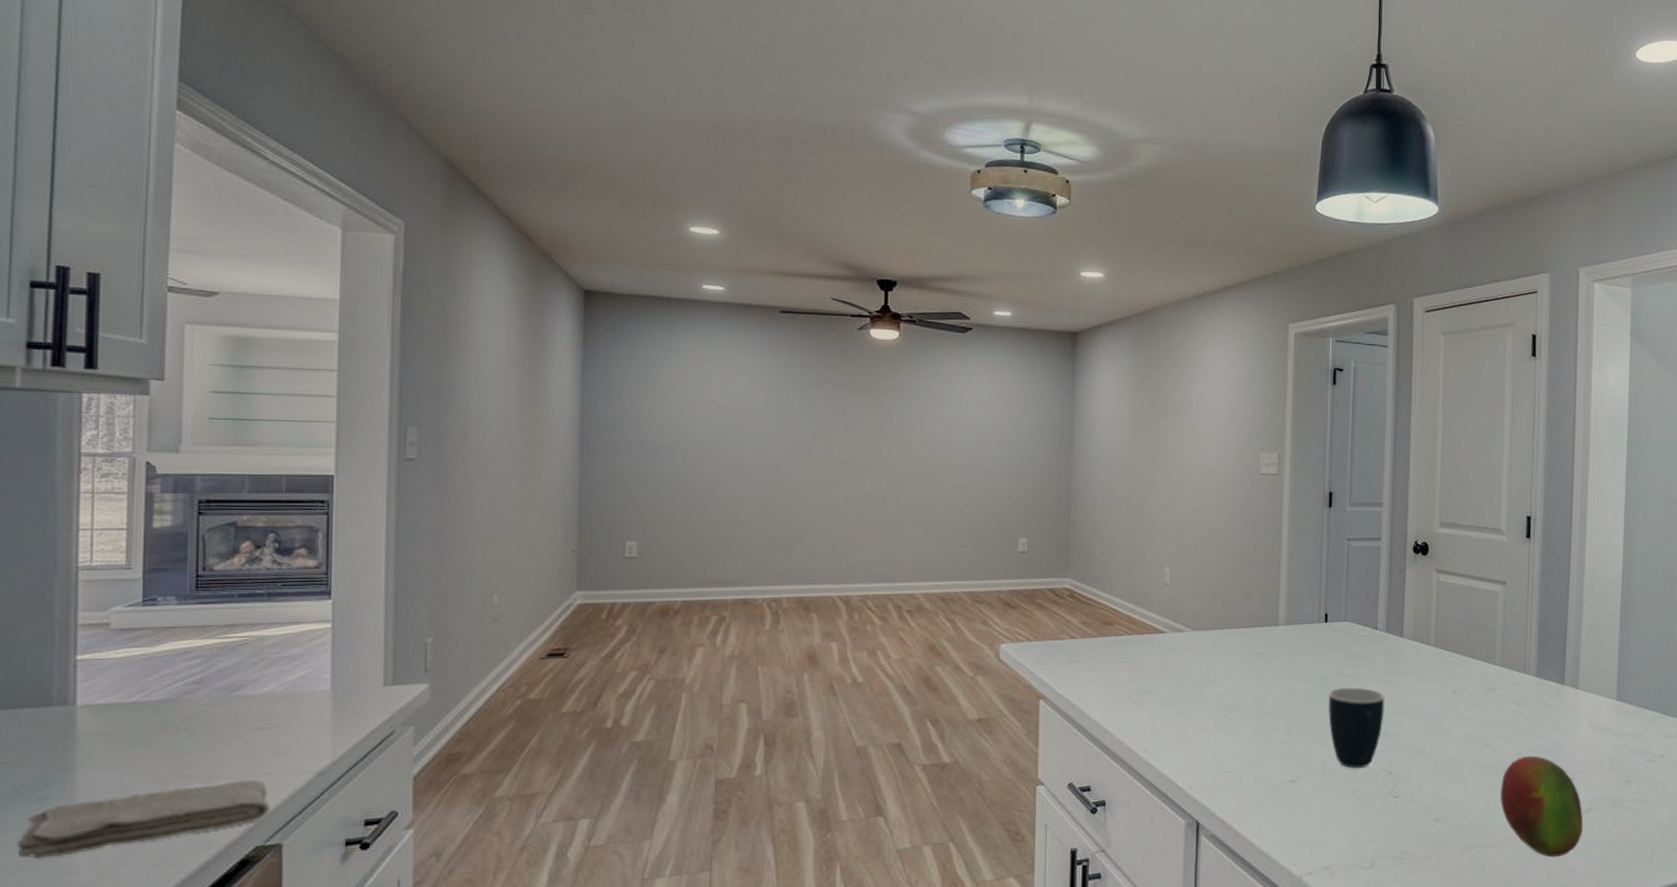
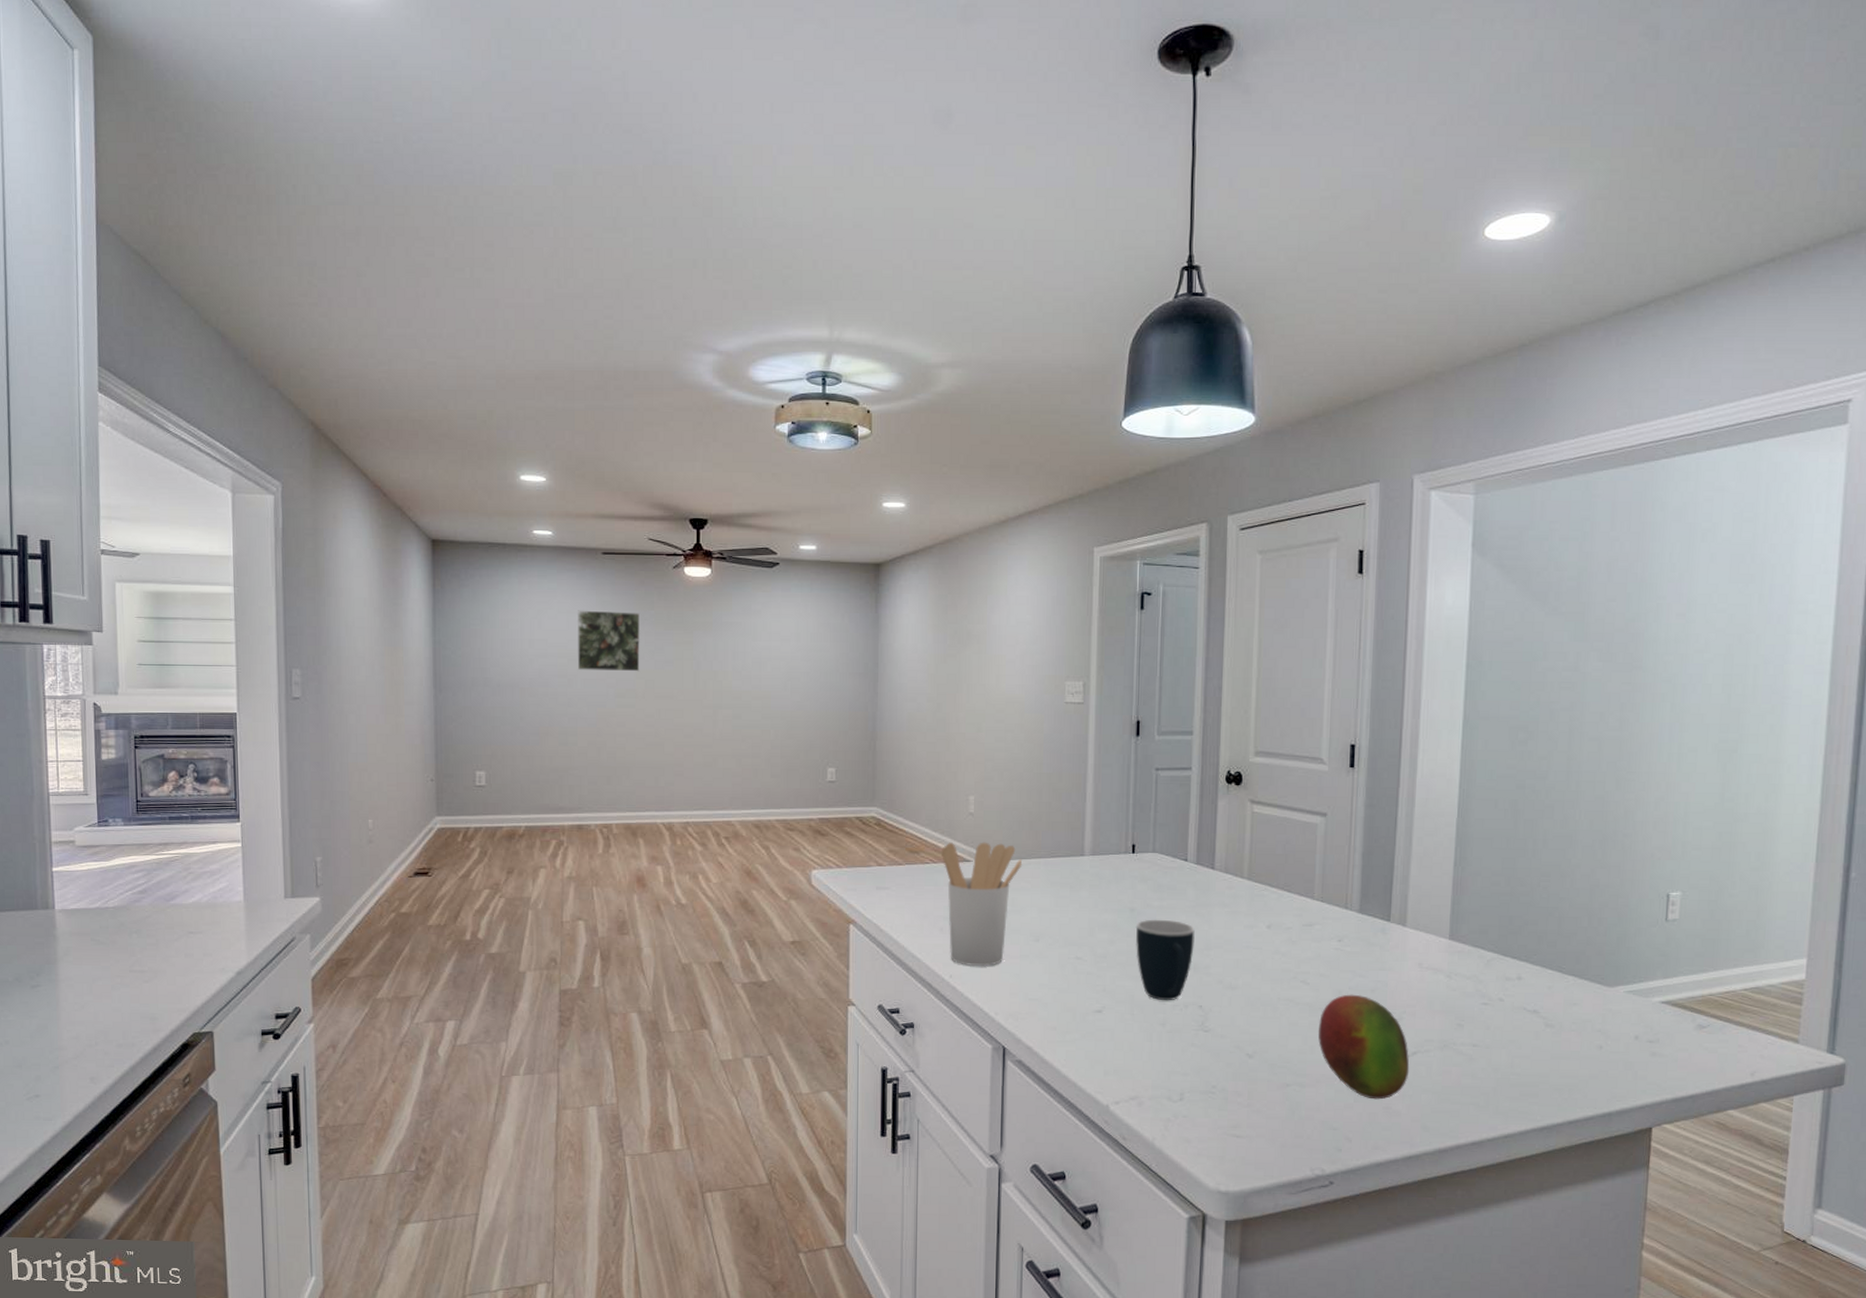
washcloth: present [17,780,270,859] -> none [20,976,202,1036]
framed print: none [748,370,820,437] -> present [577,610,640,672]
utensil holder: none [1136,613,1218,739] -> present [942,842,1023,966]

